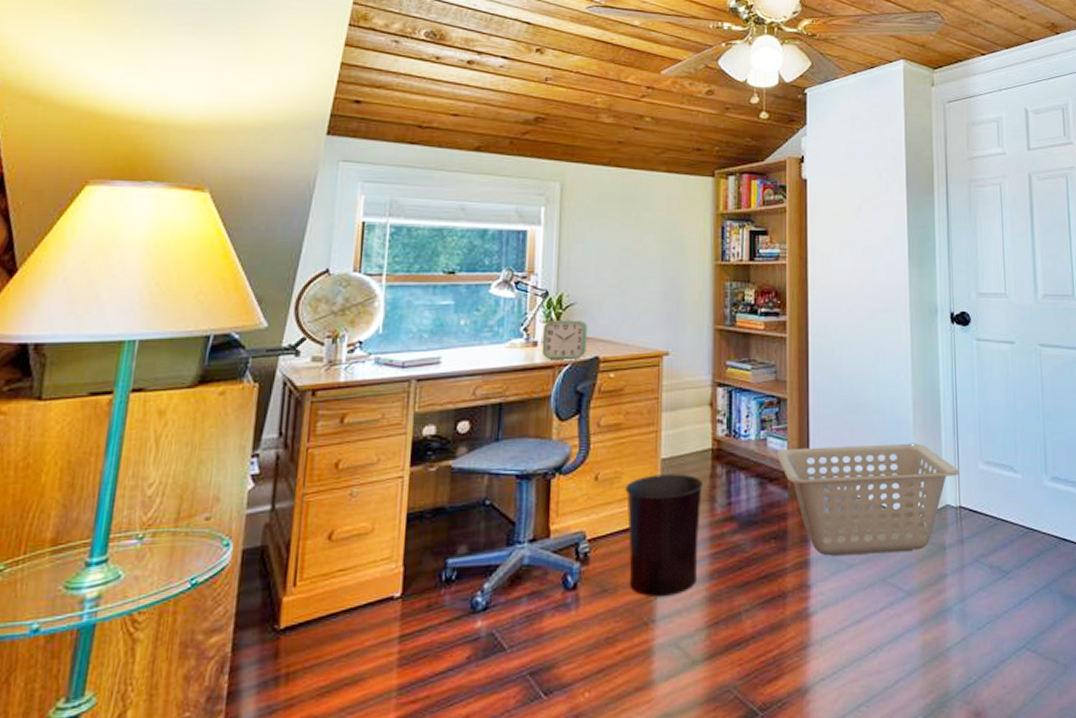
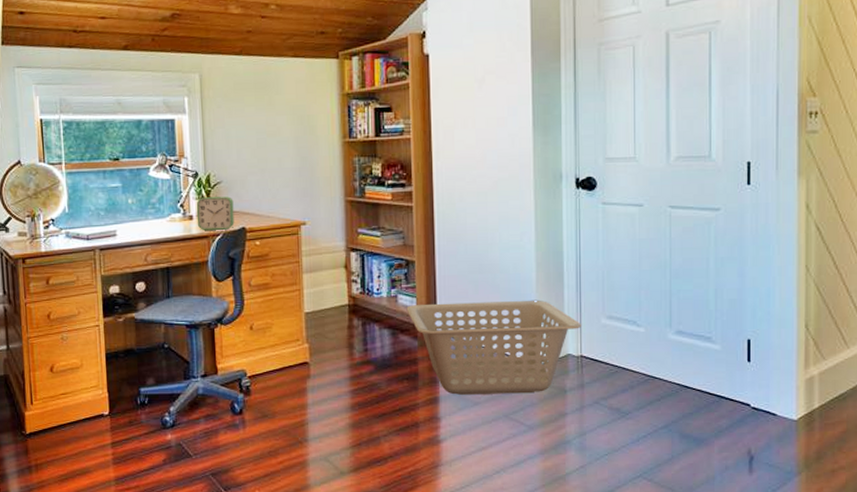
waste bin: present [625,474,704,597] -> none [276,325,343,422]

